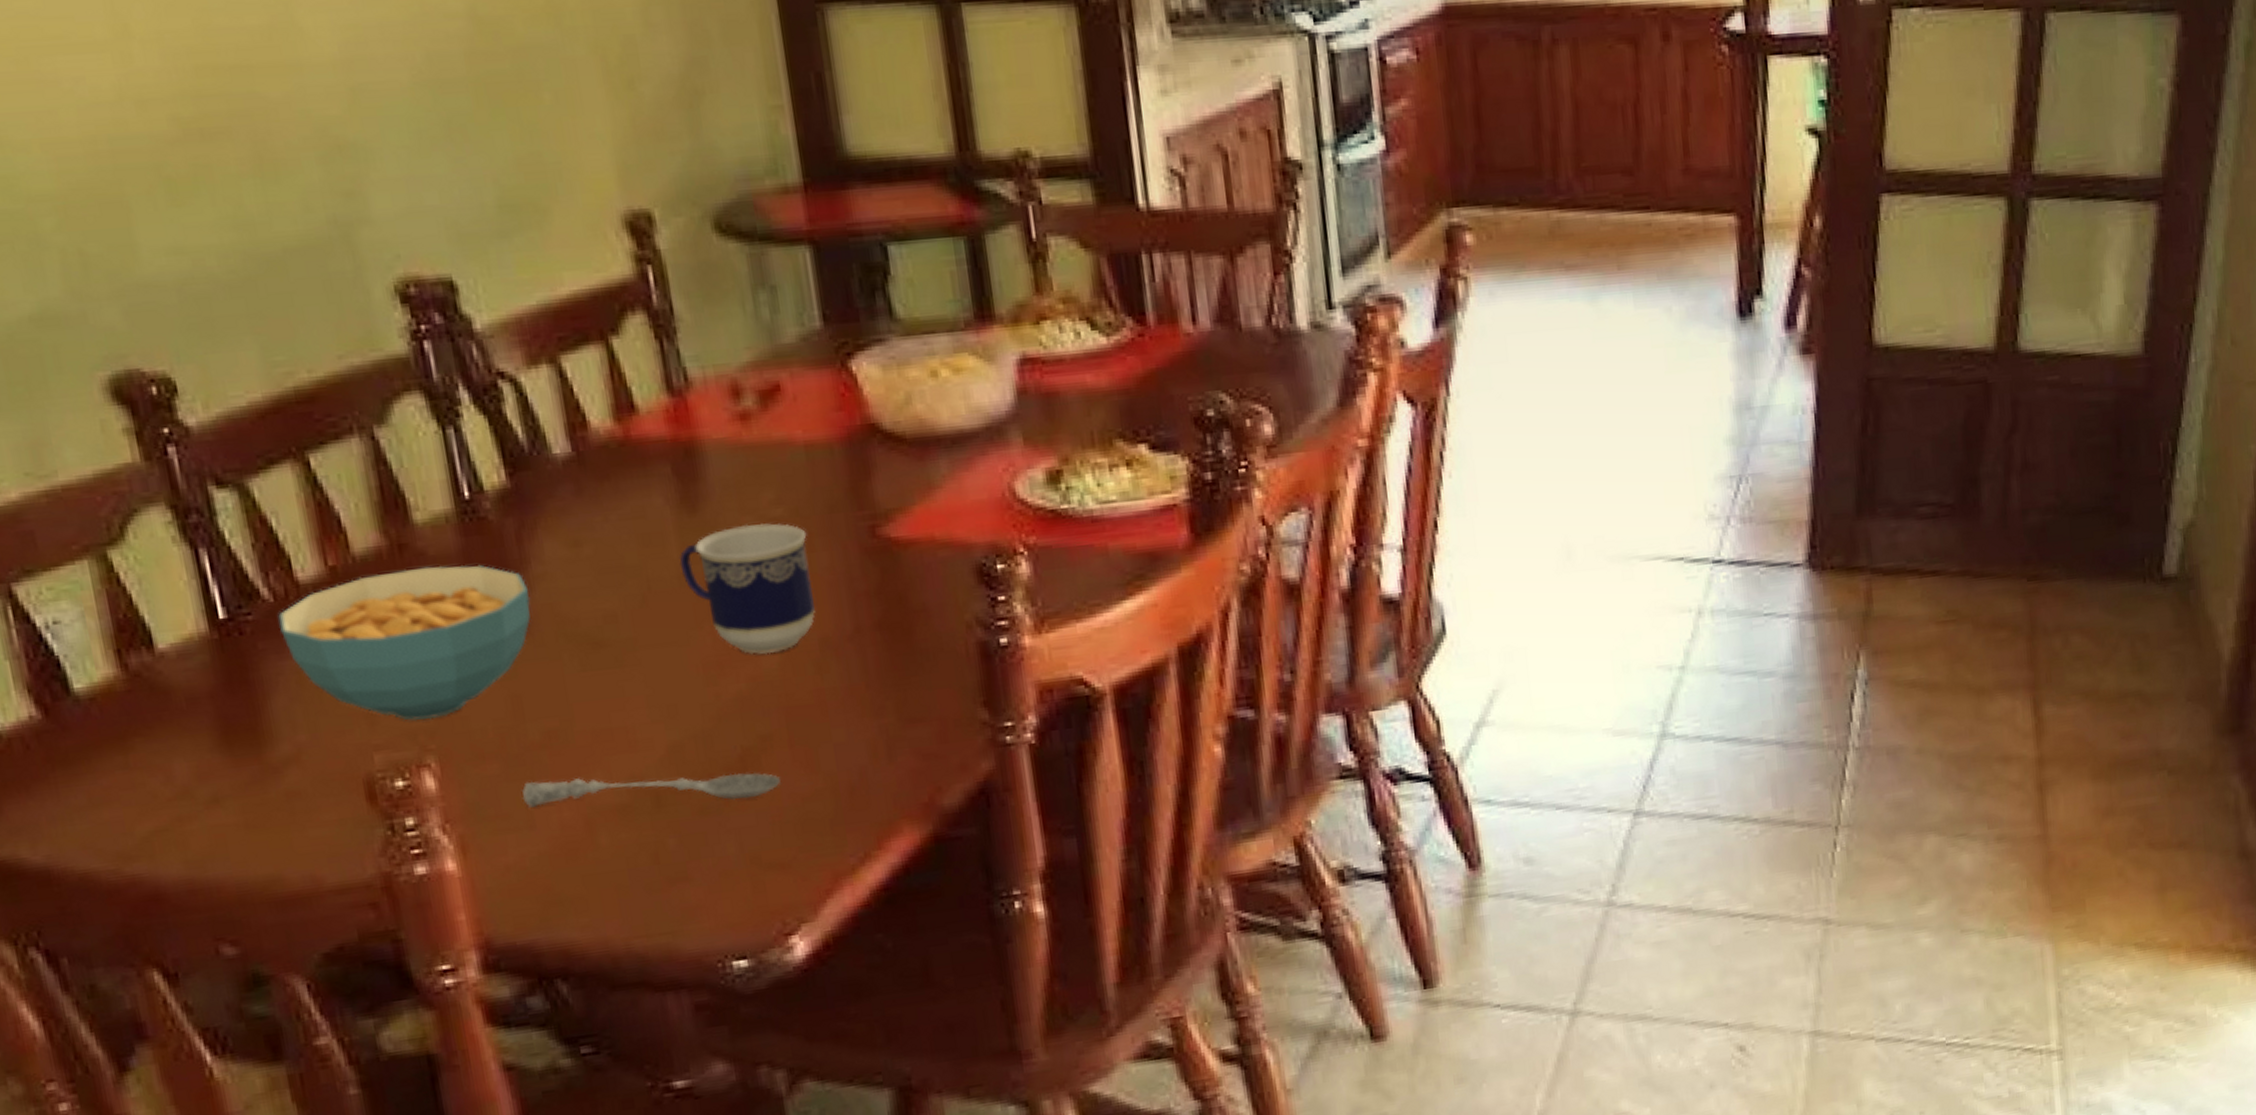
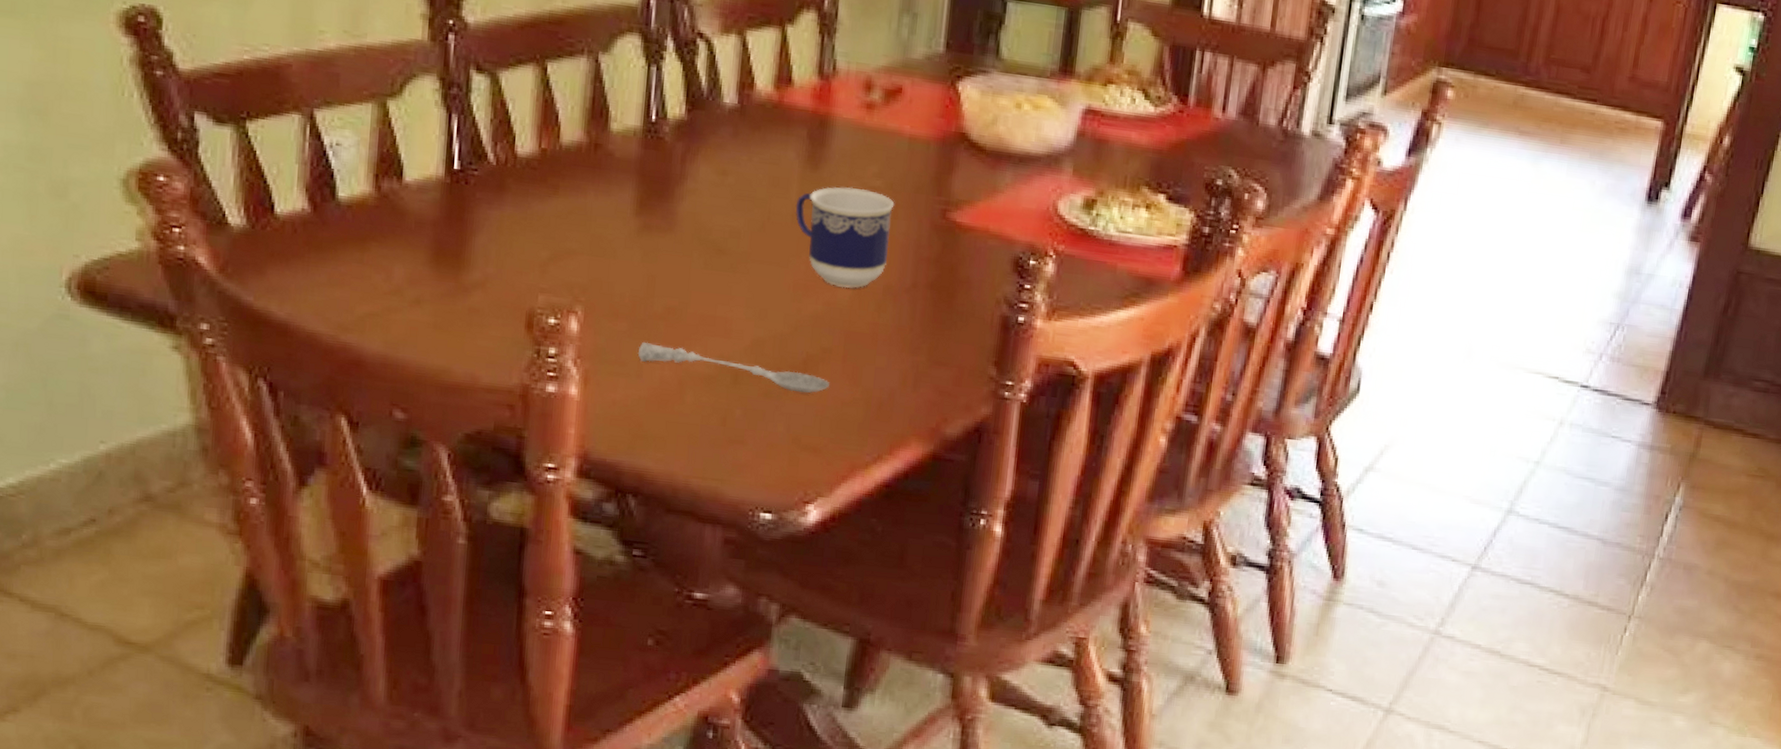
cereal bowl: present [278,564,531,721] -> none [495,161,681,279]

